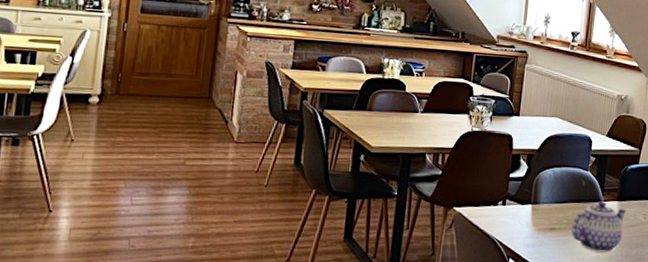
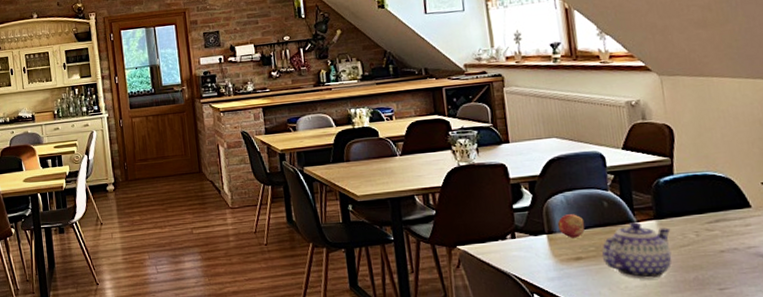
fruit: none [542,188,564,210] -> present [557,214,585,238]

